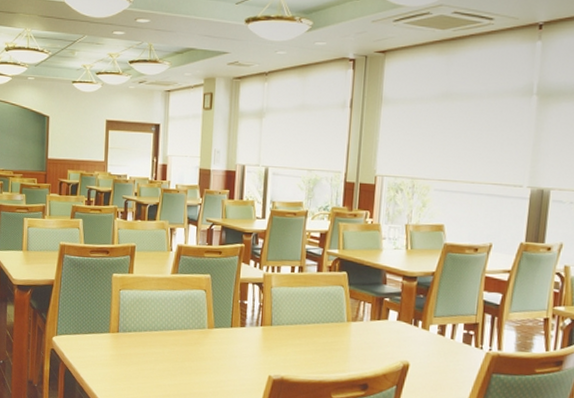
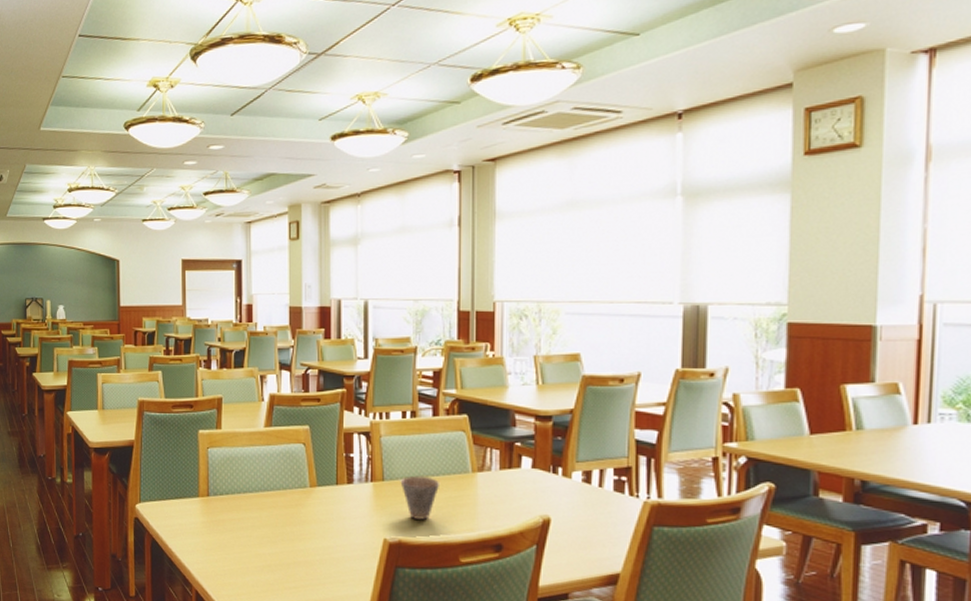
cup: none [286,322,320,361] -> present [400,475,440,520]

